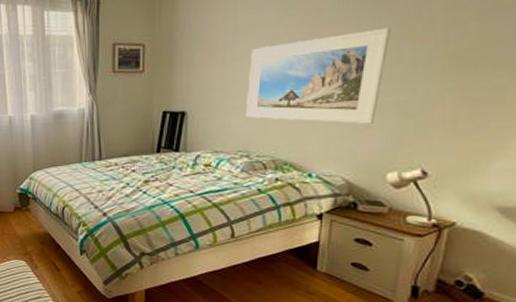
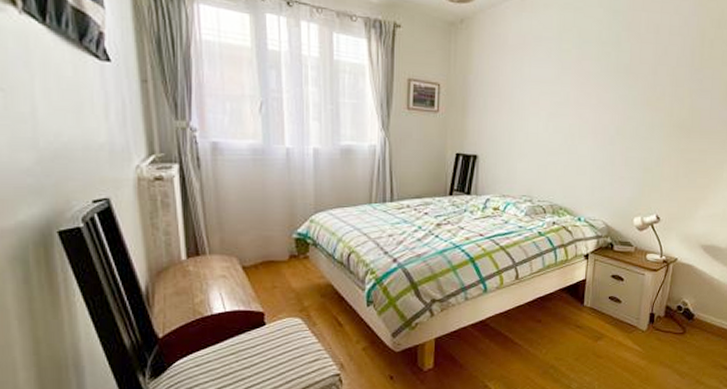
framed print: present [245,27,390,124] -> none [529,95,636,175]

